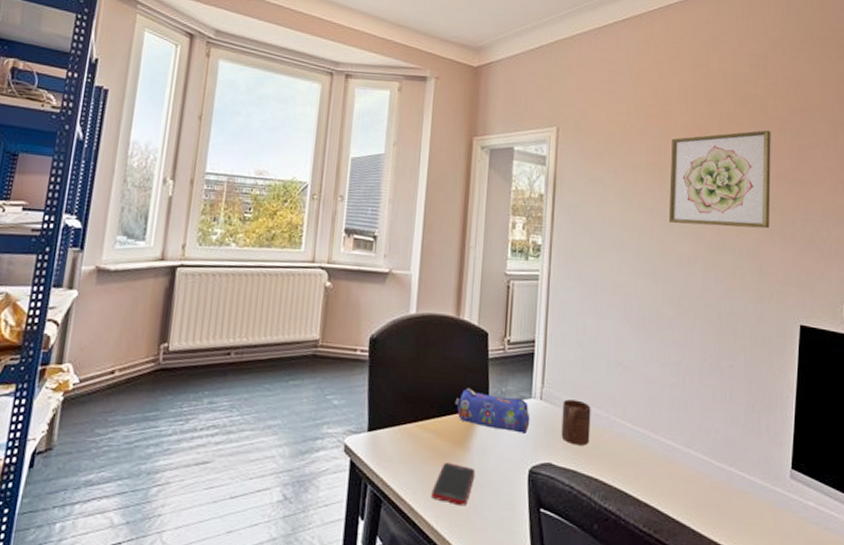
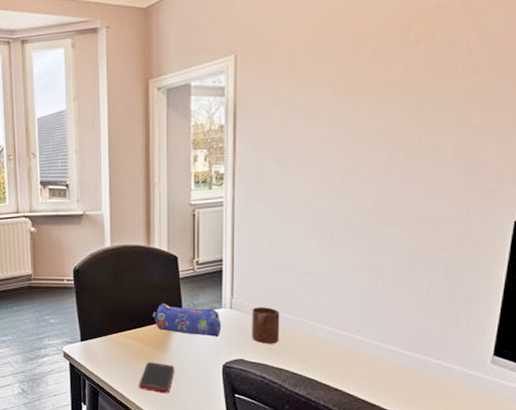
wall art: present [668,130,771,229] -> none [361,14,493,135]

